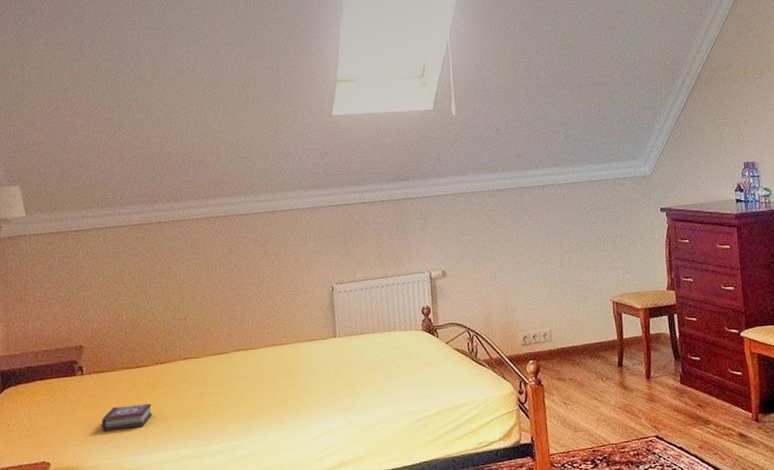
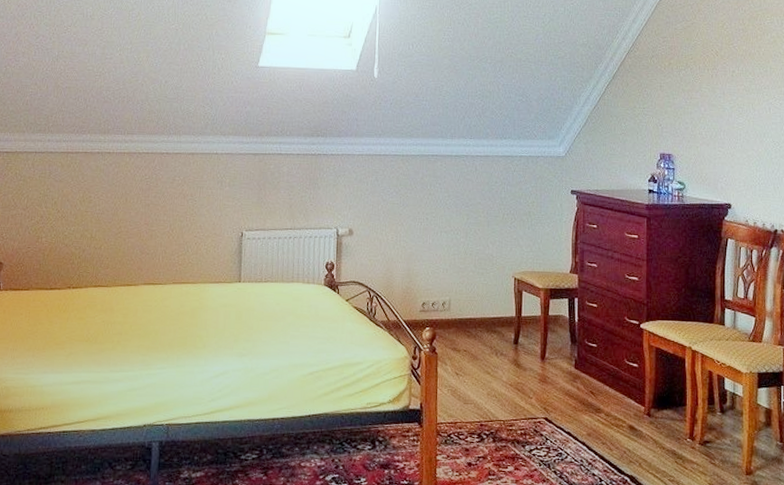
book: present [102,403,153,432] -> none [12,324,61,347]

